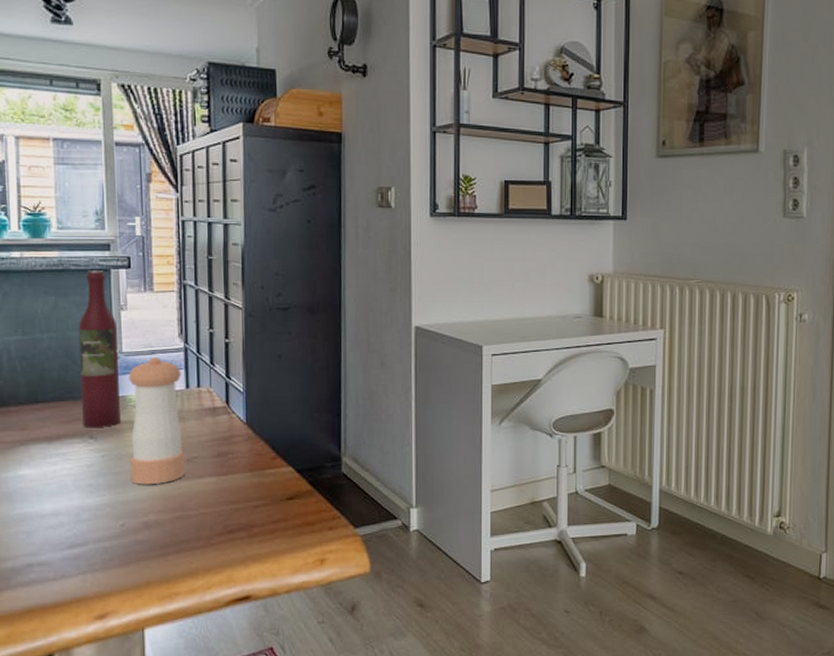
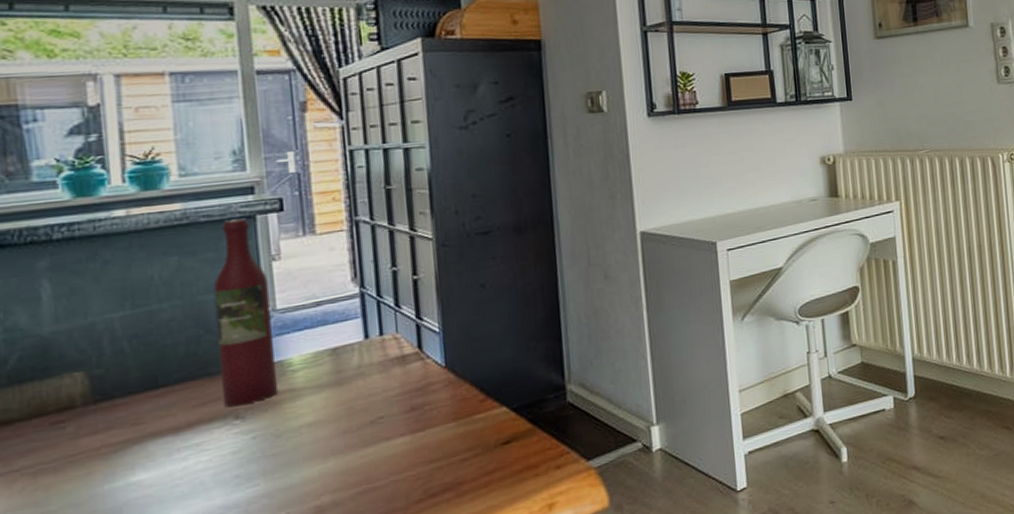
pepper shaker: present [128,358,185,485] -> none [285,309,368,463]

